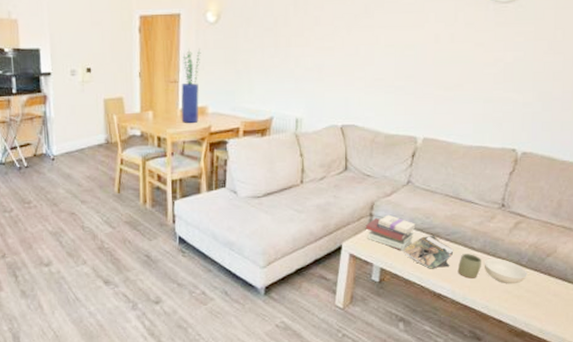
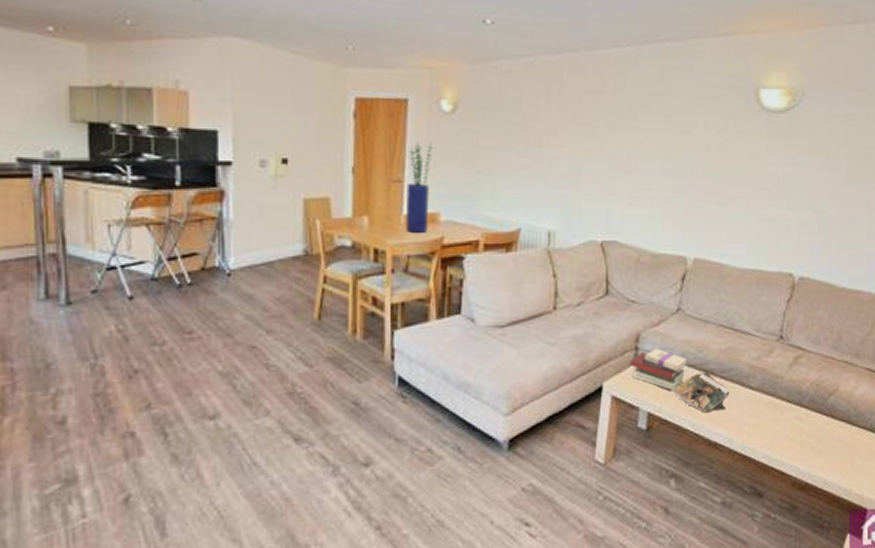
mug: present [457,254,481,279] -> none [734,394,760,423]
bowl: present [484,258,529,284] -> none [763,398,811,429]

